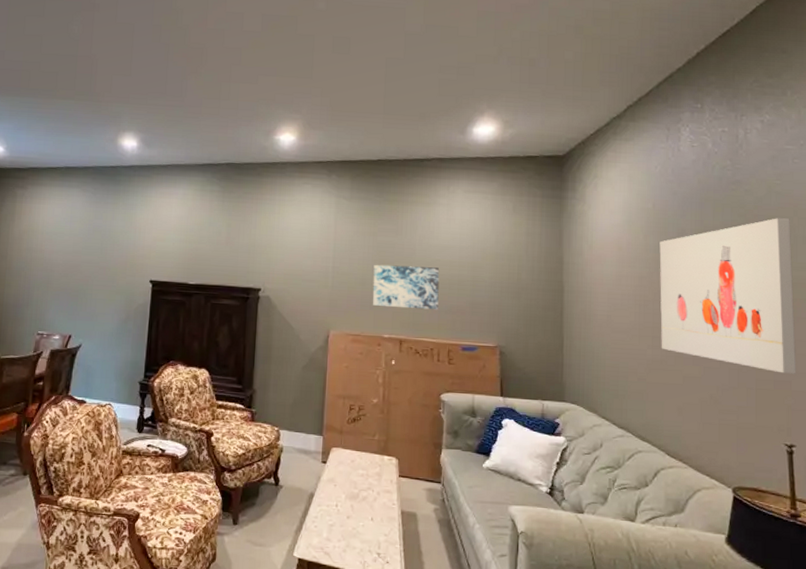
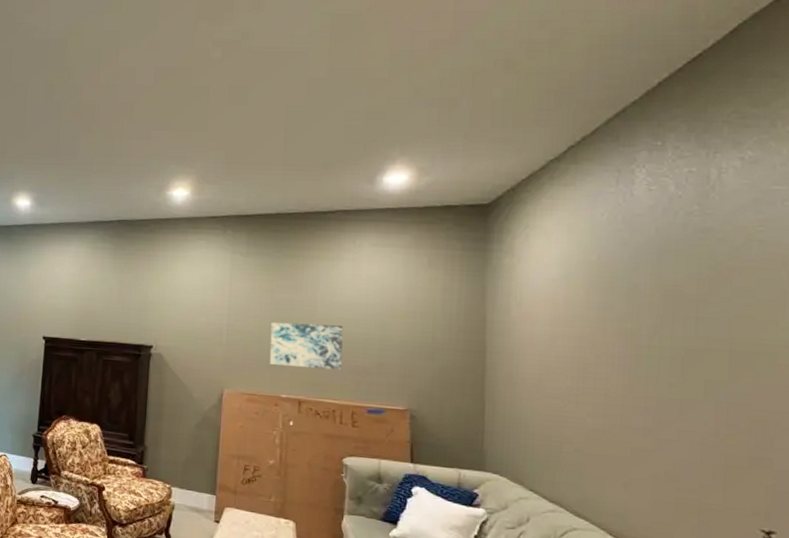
wall art: present [659,218,797,374] -> none [604,270,780,451]

